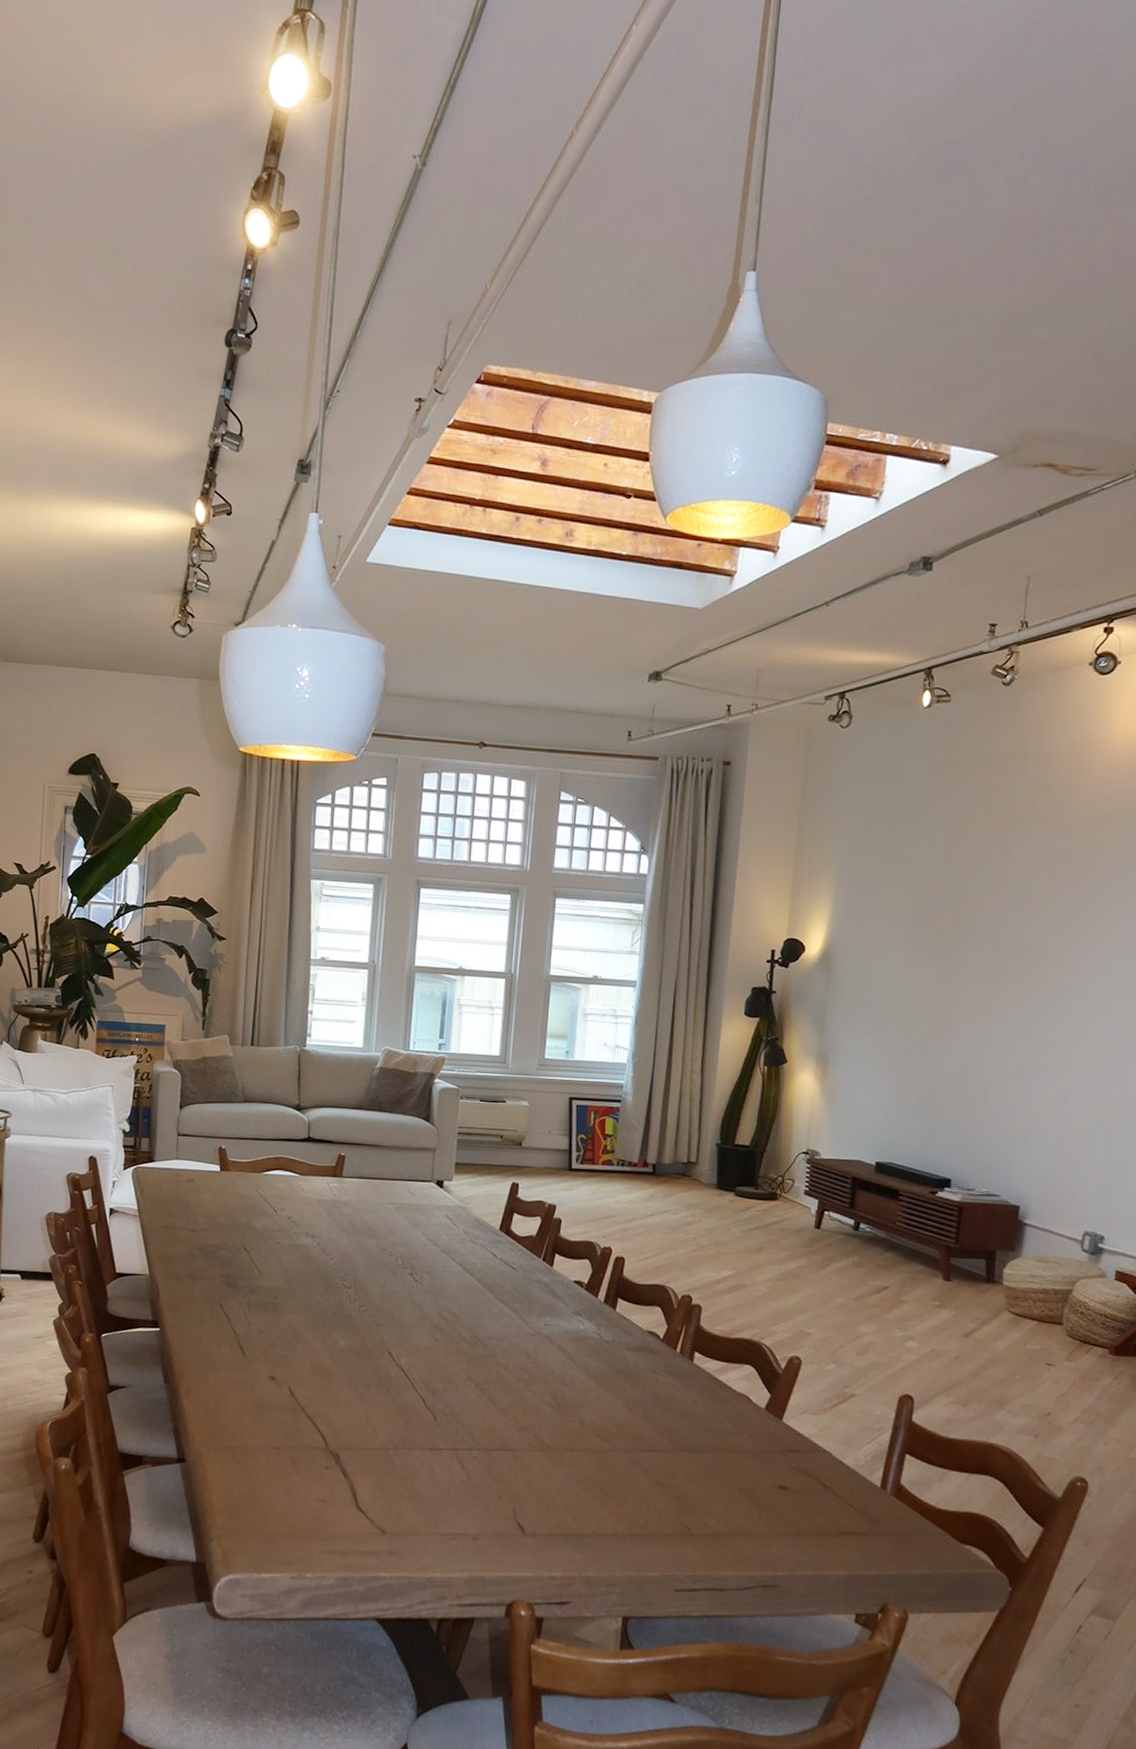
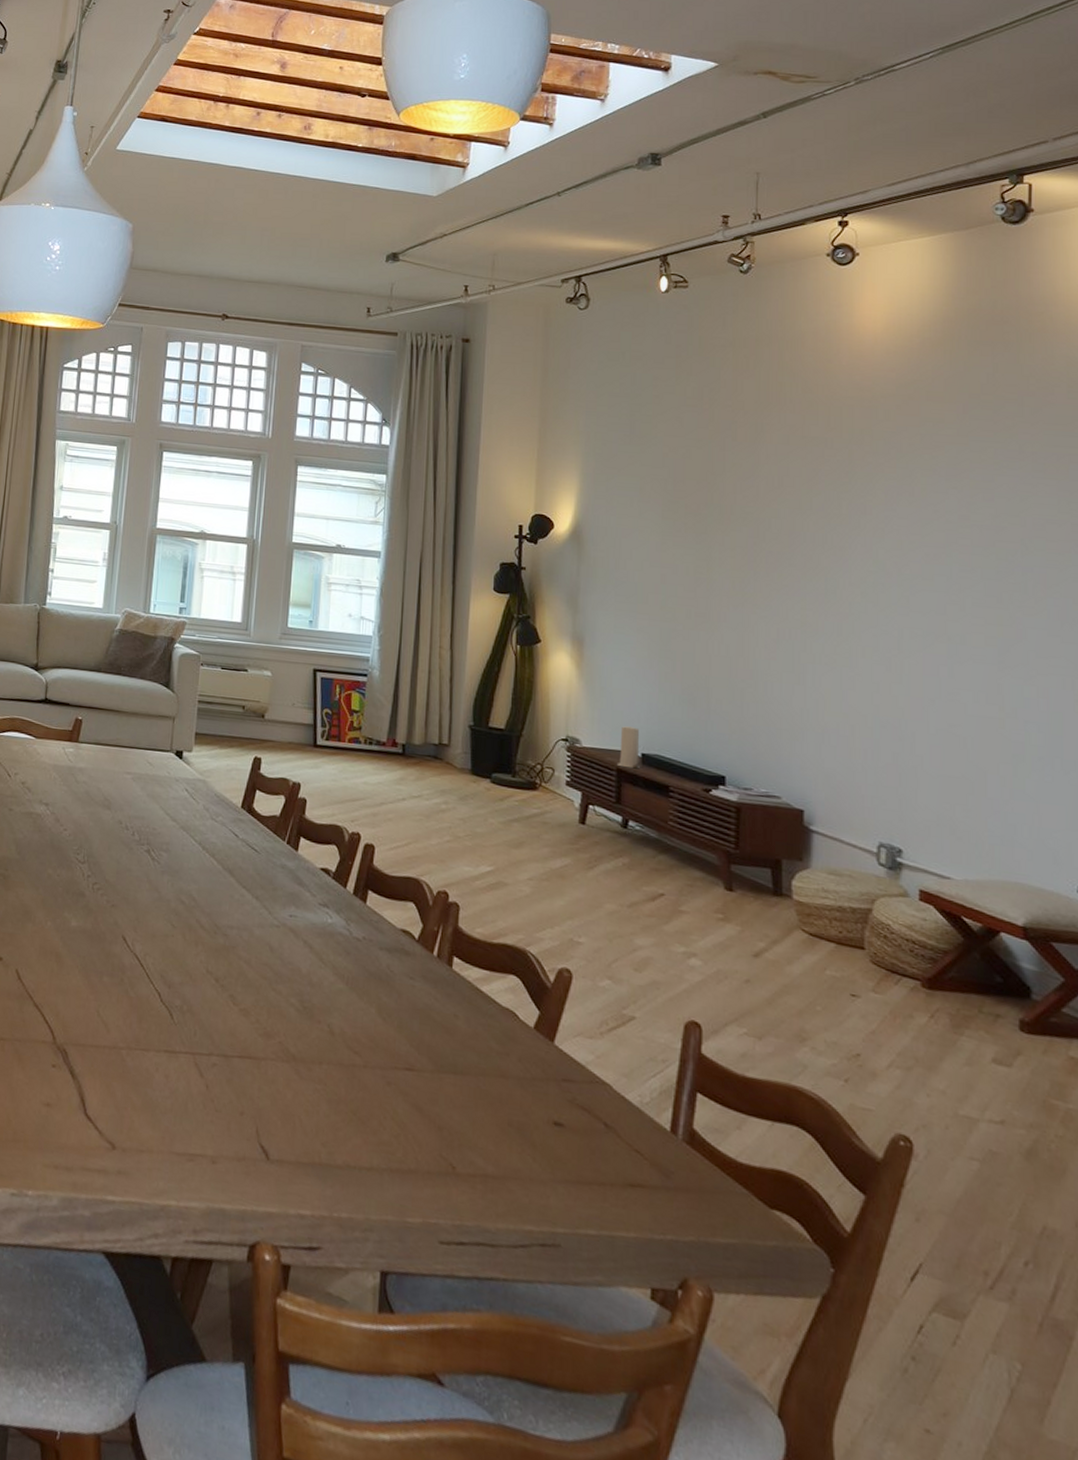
candle: none [852,1138,875,1177] -> present [616,726,641,769]

